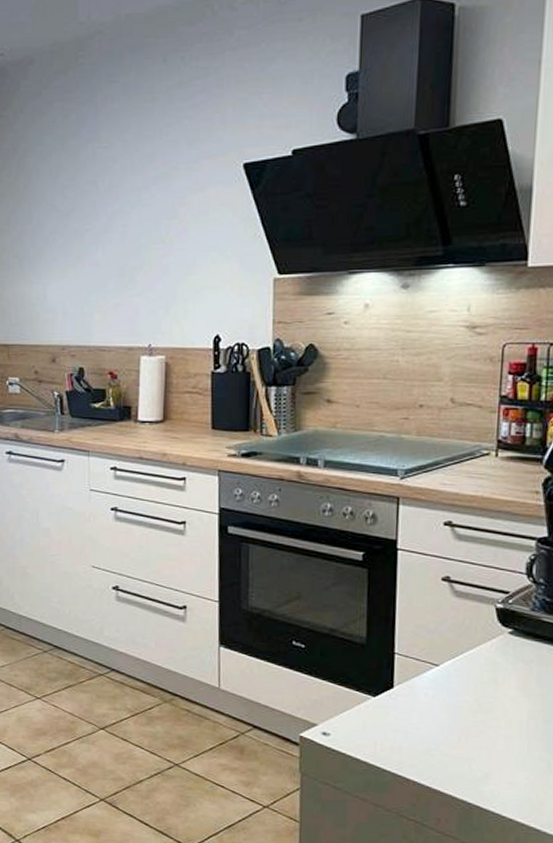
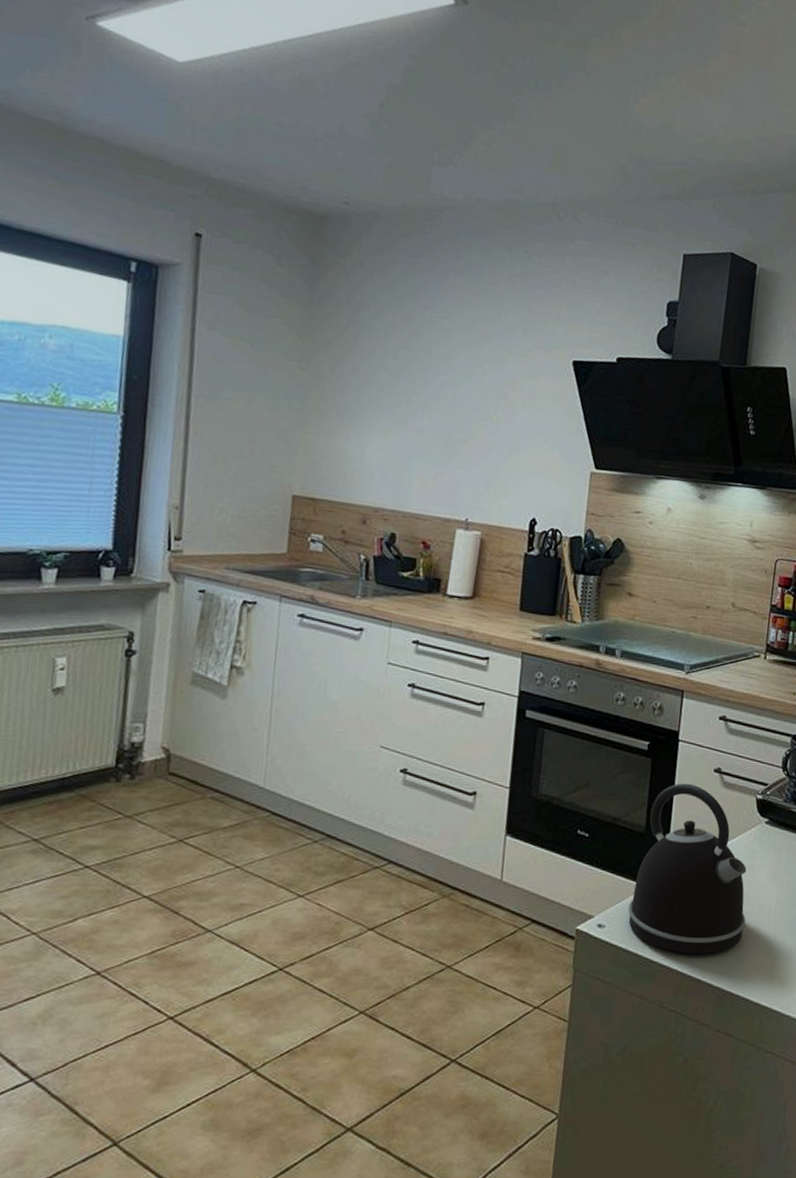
kettle: none [354,593,492,766] -> present [628,783,747,954]

